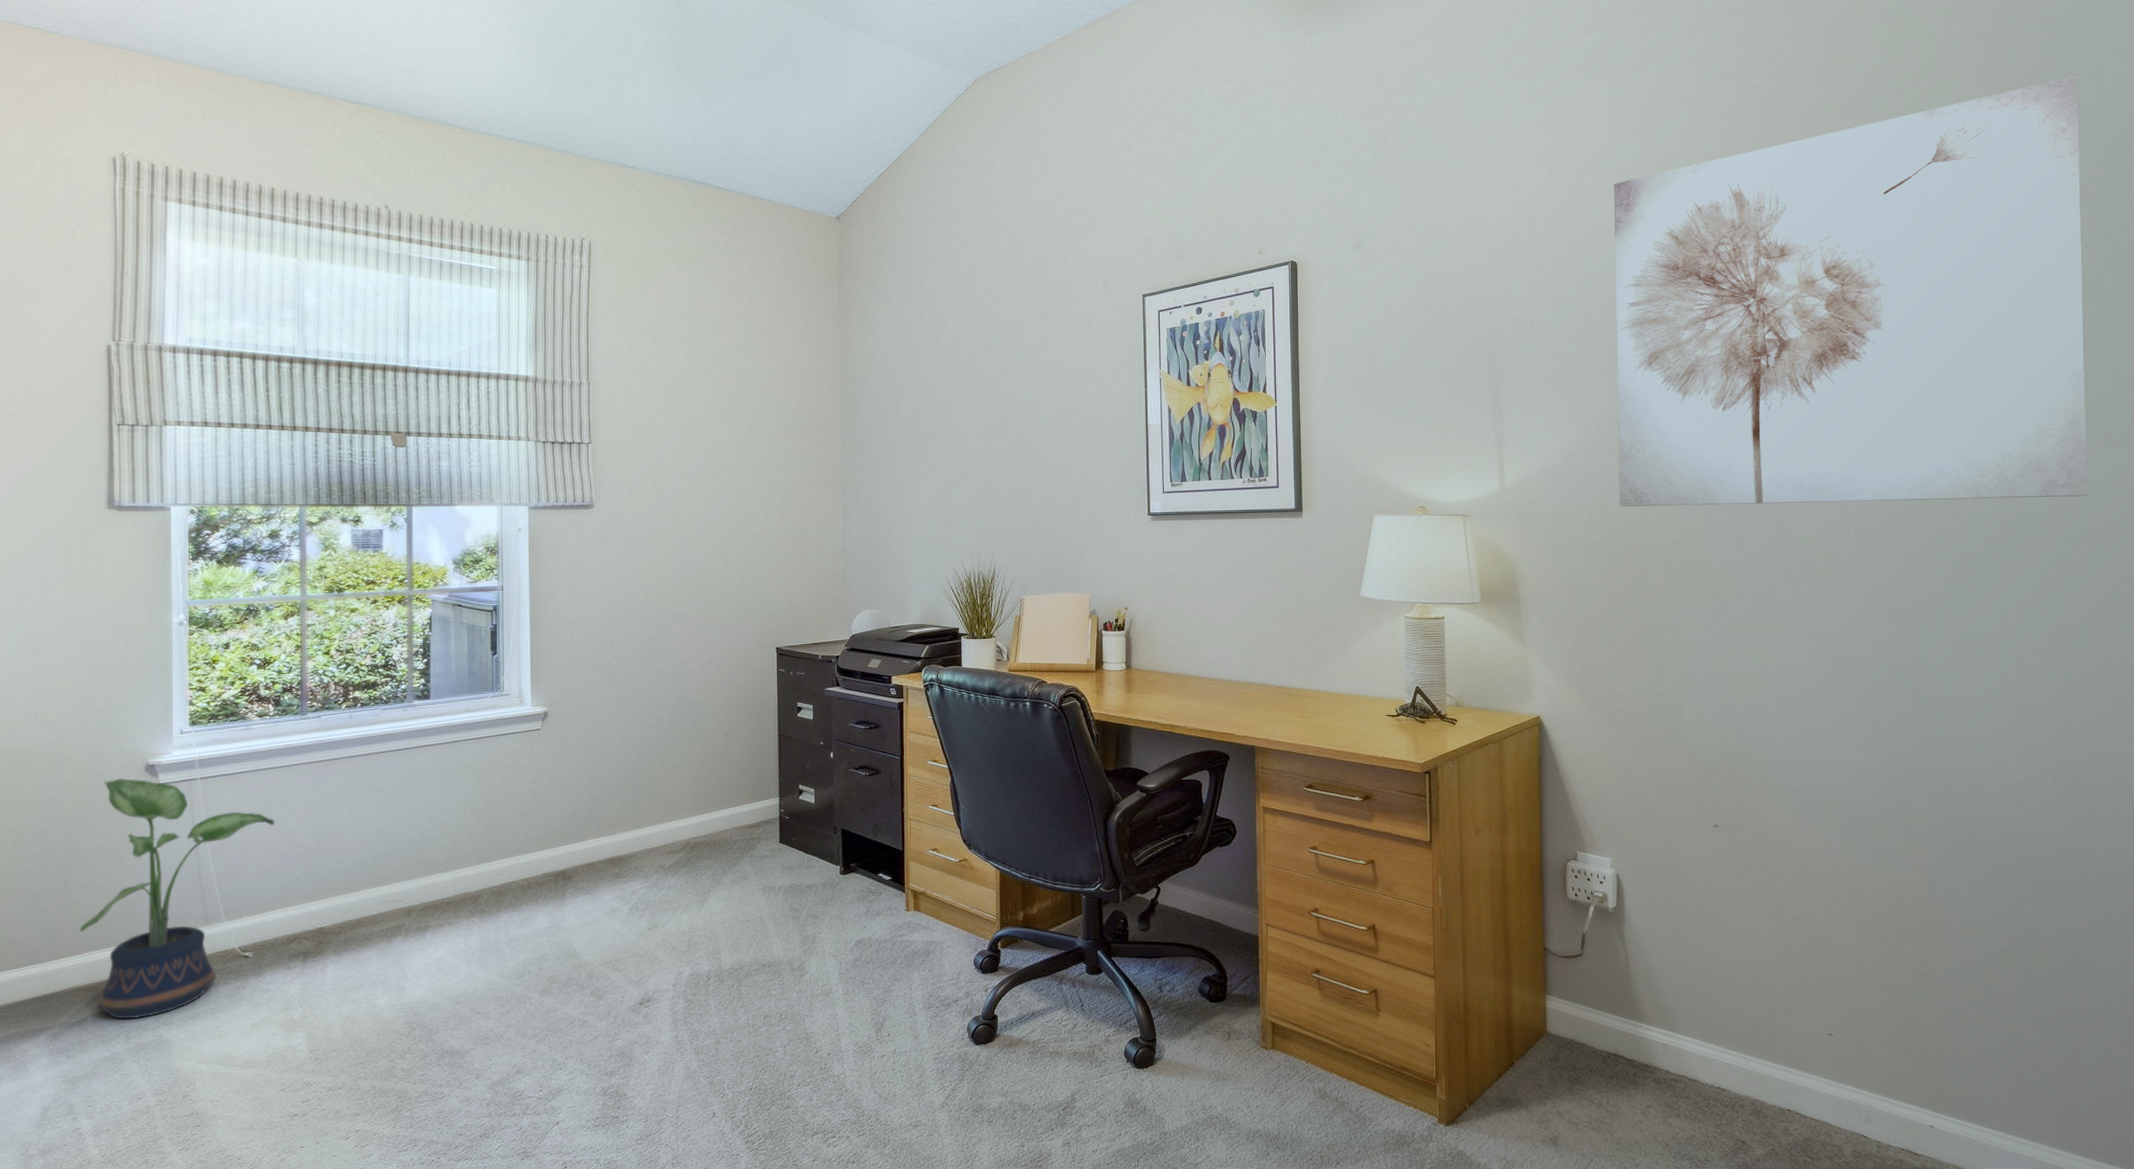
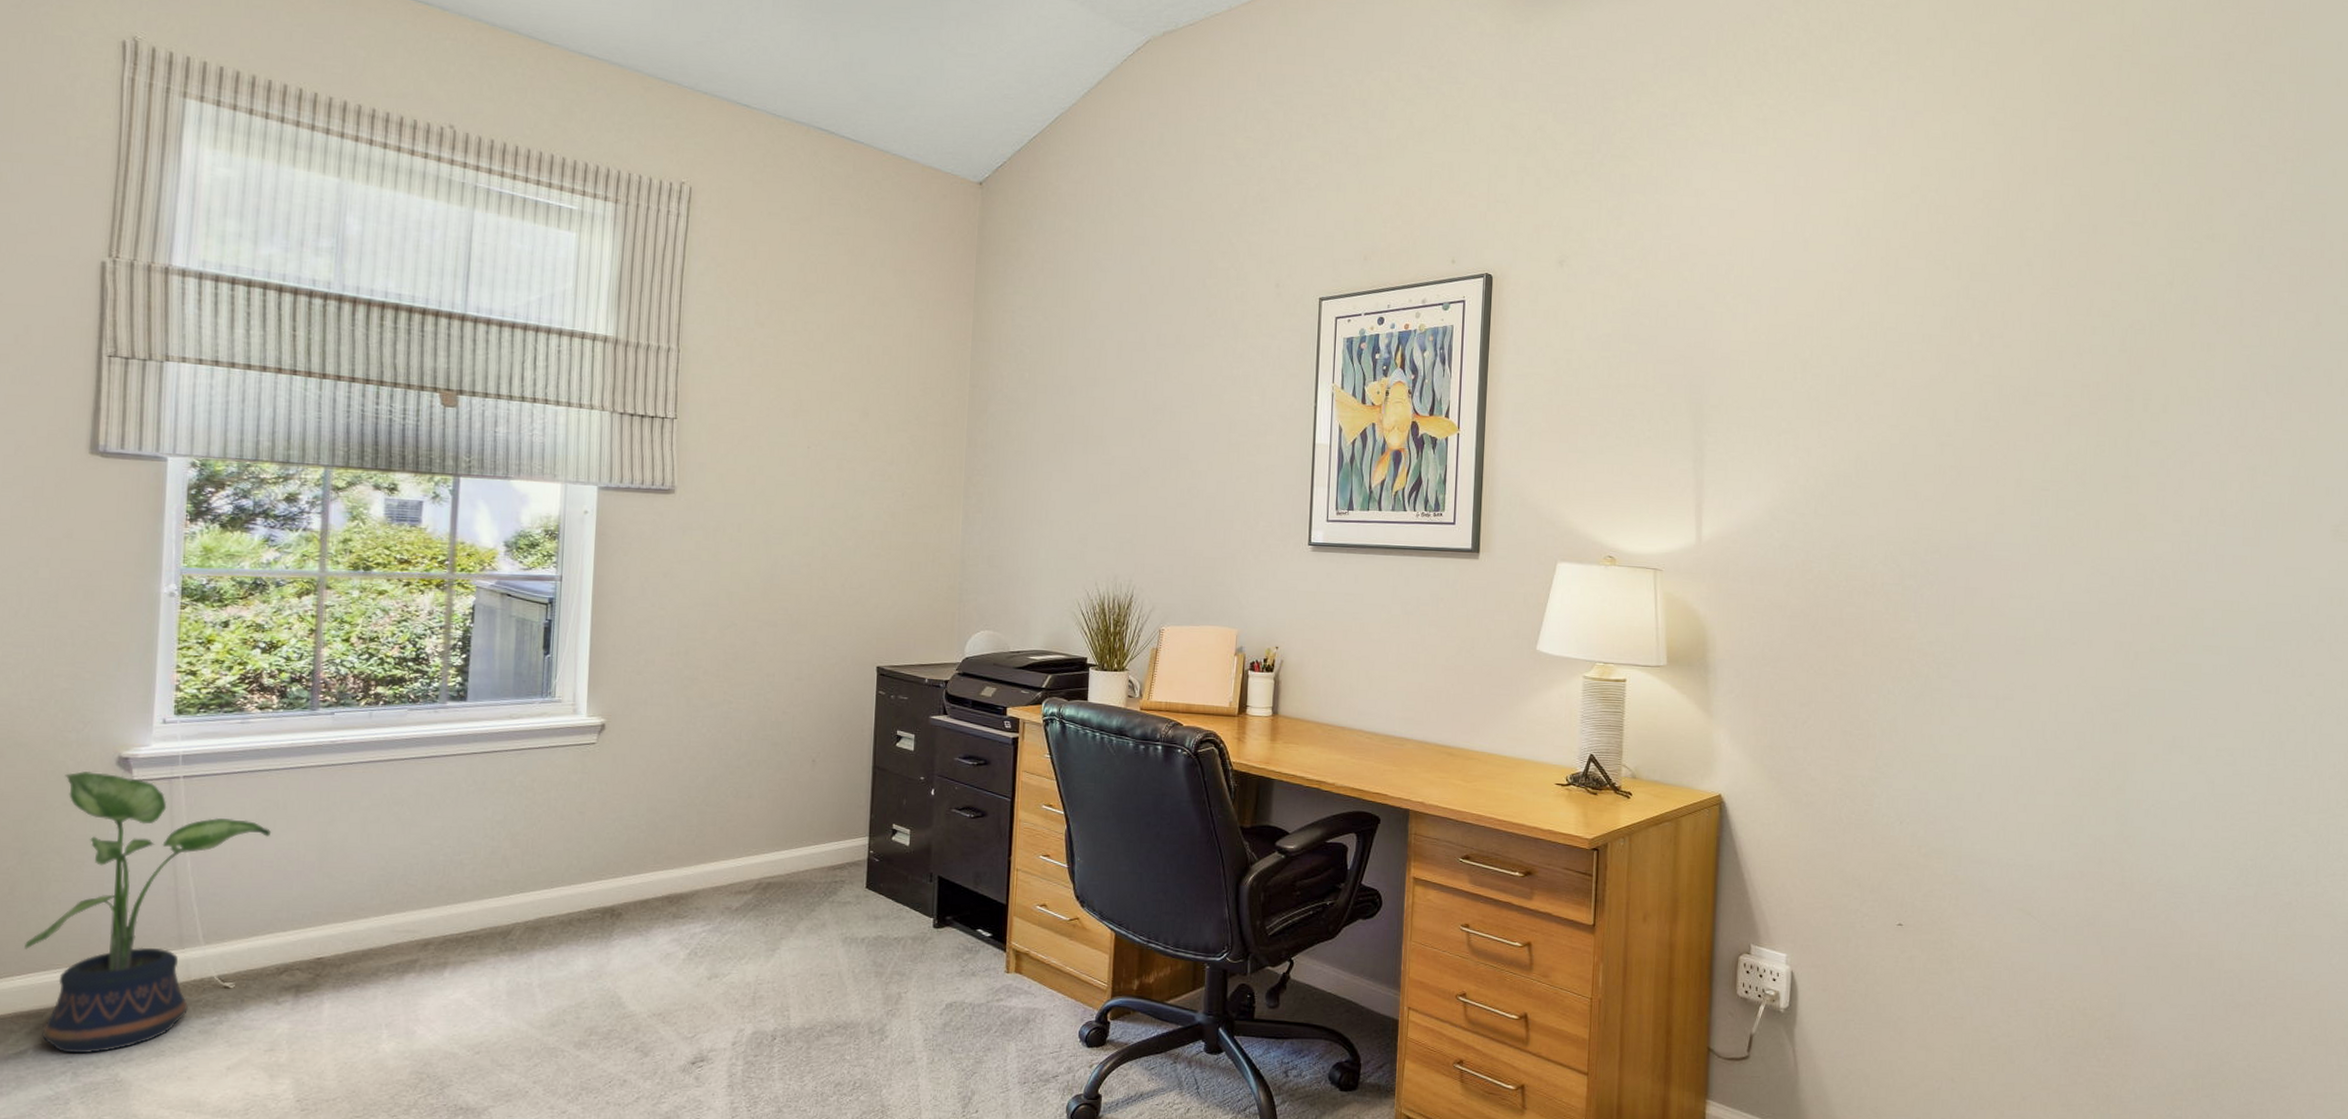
wall art: present [1614,76,2087,507] -> none [1823,142,2334,593]

